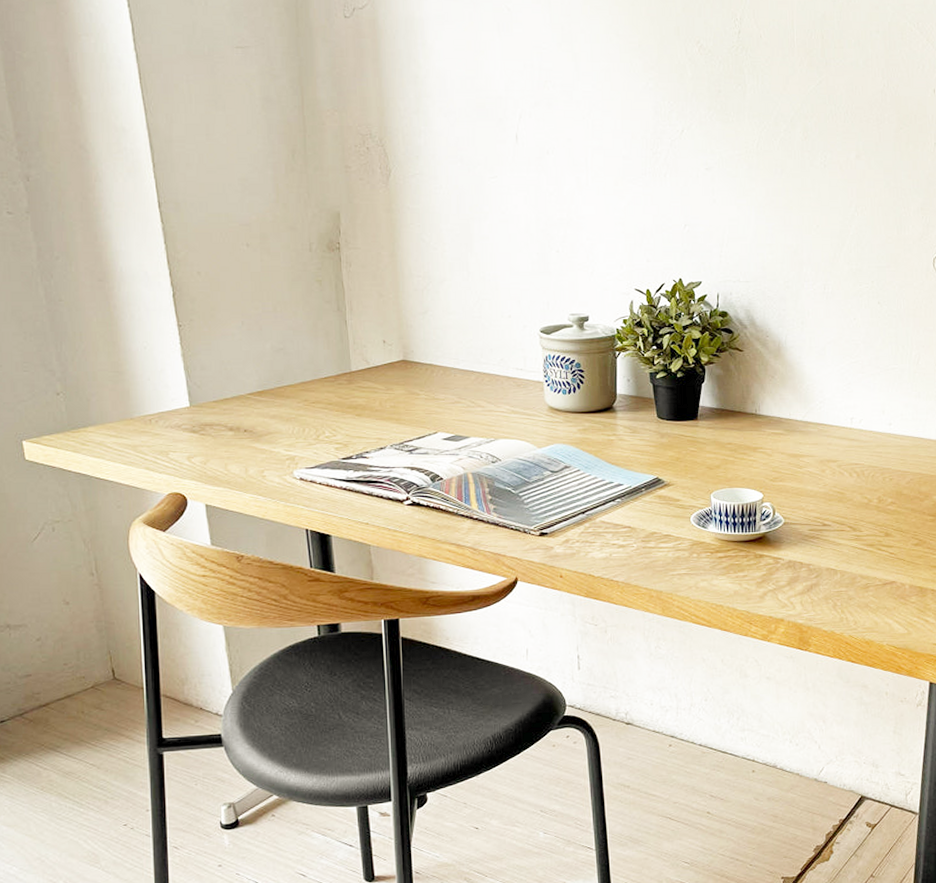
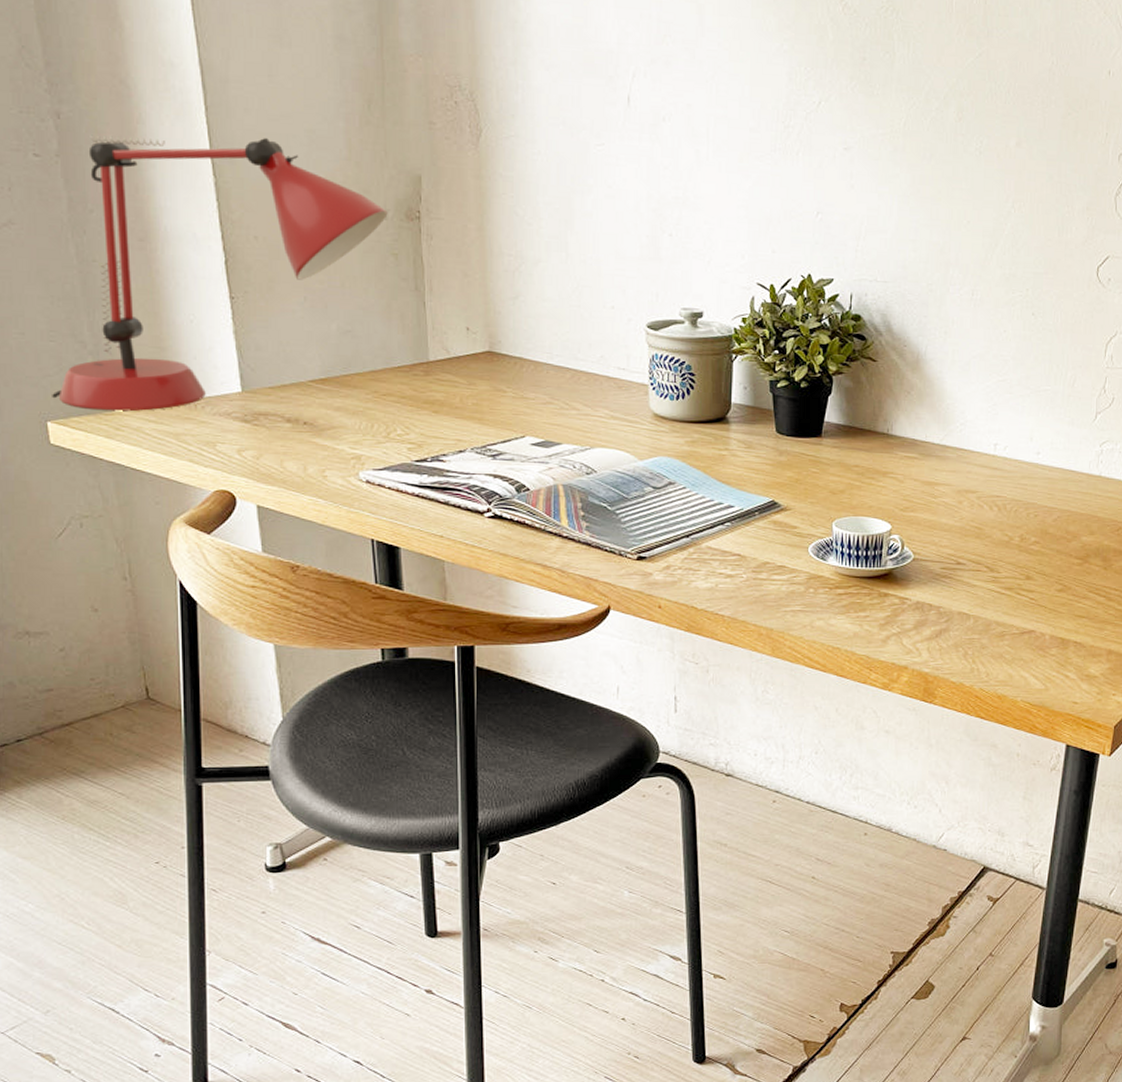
desk lamp: none [26,188,312,429] -> present [52,134,388,412]

